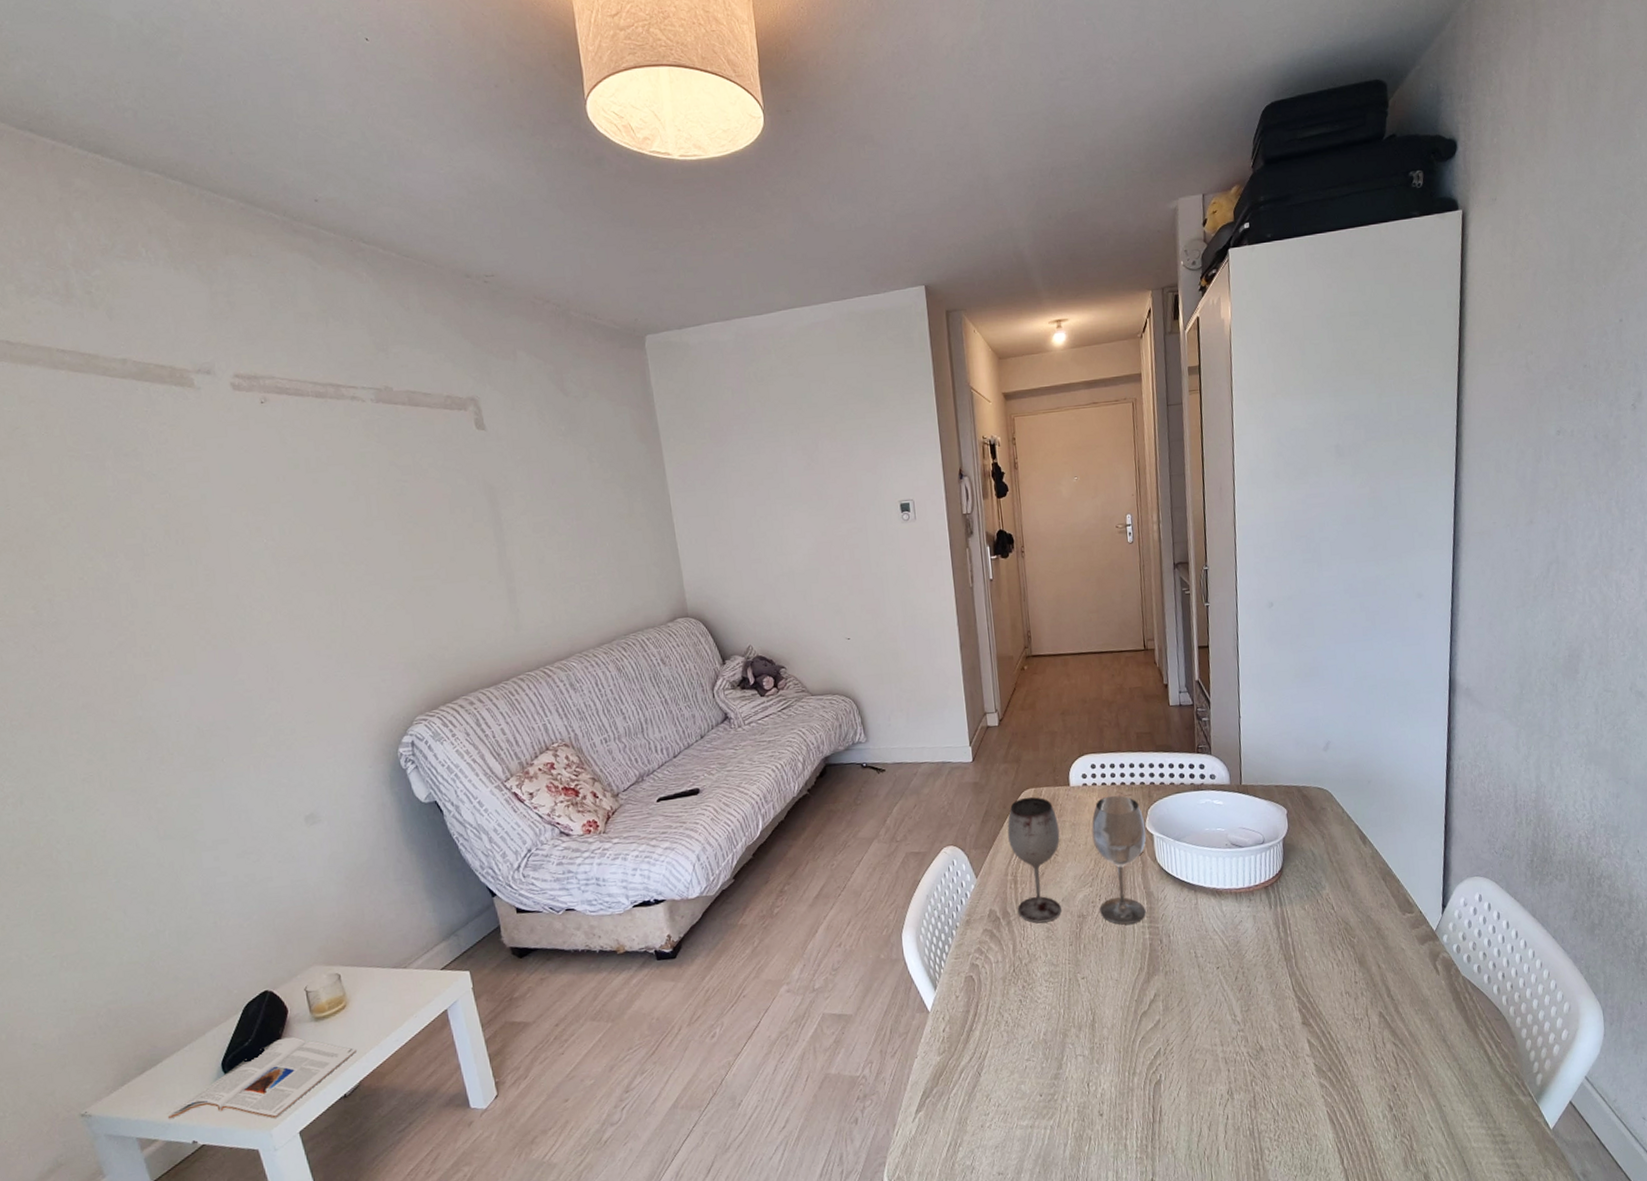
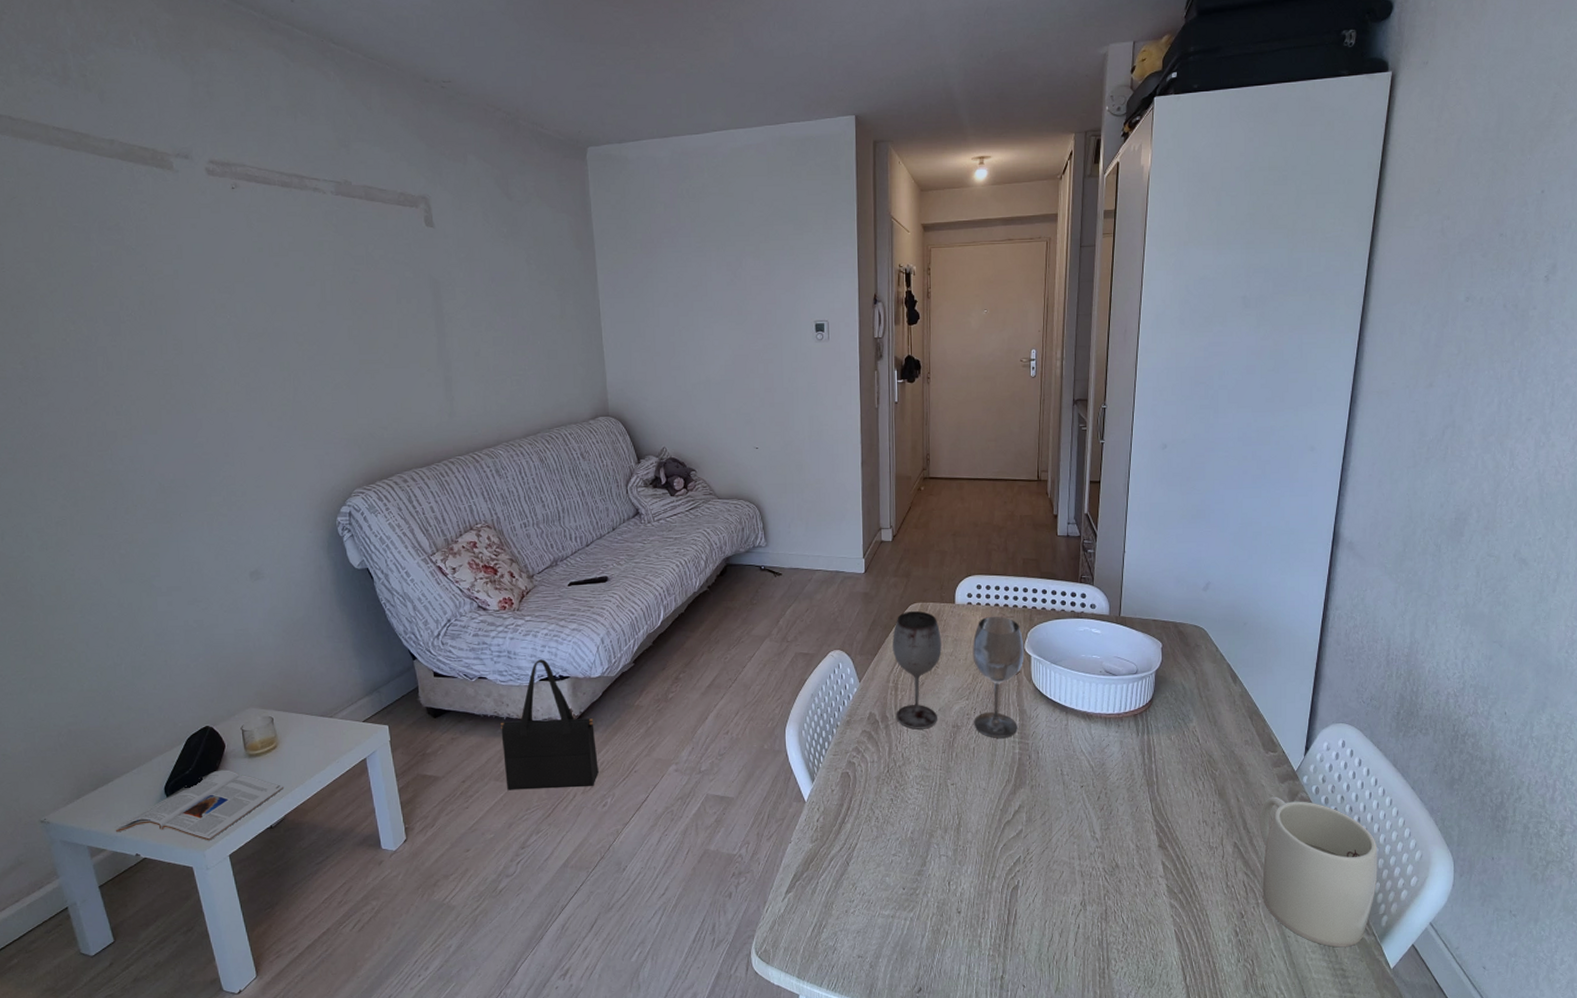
tote bag: none [593,883,704,1030] -> present [500,659,599,790]
mug: none [1402,959,1528,1113] -> present [1259,796,1378,948]

